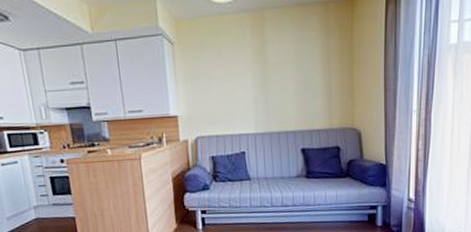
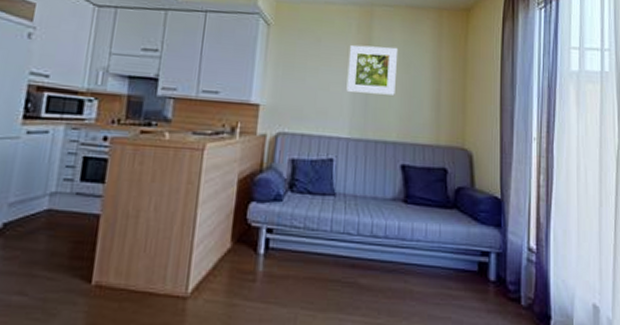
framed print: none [246,47,291,94] -> present [346,45,399,95]

